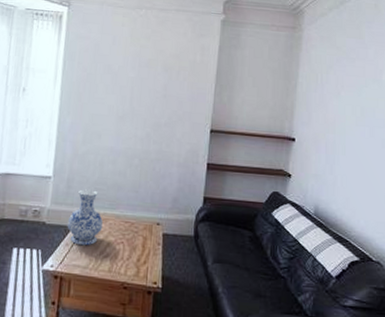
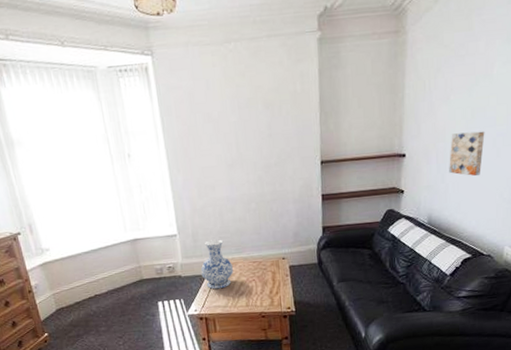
wall art: none [338,127,374,174] -> present [449,131,485,177]

